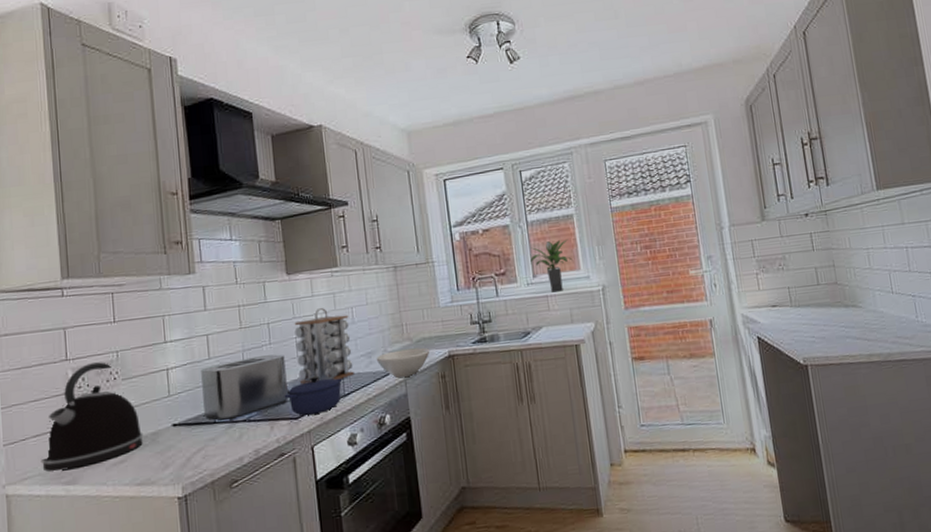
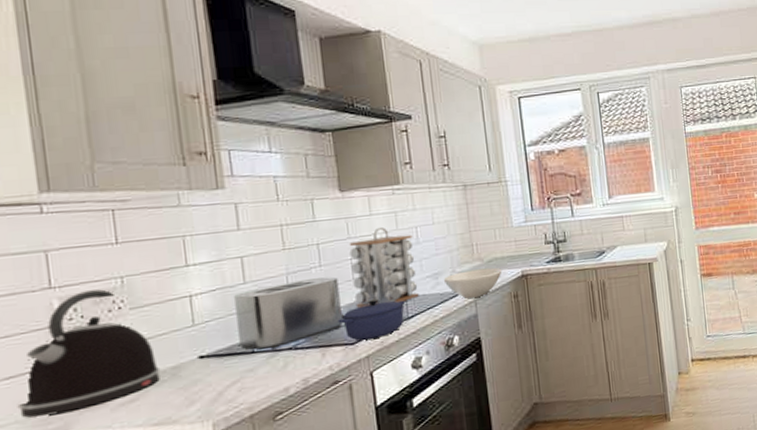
potted plant: present [530,239,573,293] -> none [606,162,648,213]

